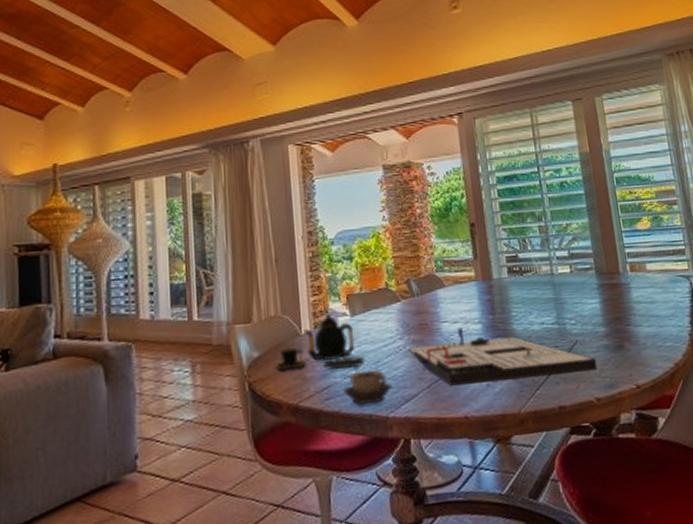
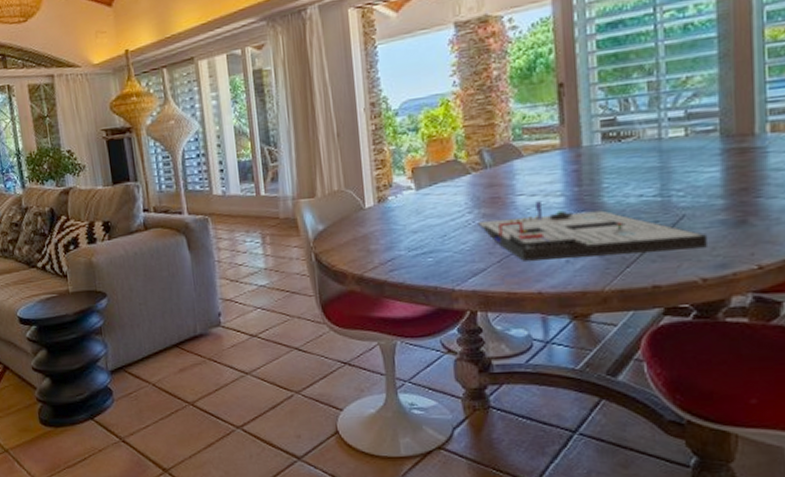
teapot: present [275,313,366,370] -> none [340,187,432,243]
cup: present [343,370,392,405] -> none [407,243,459,277]

